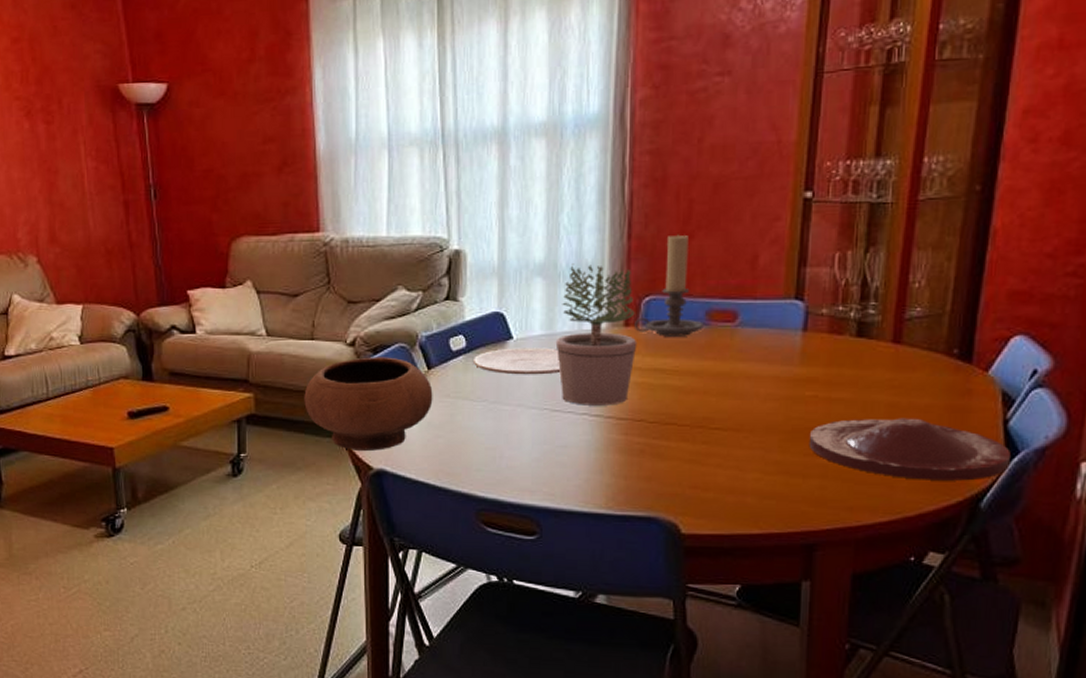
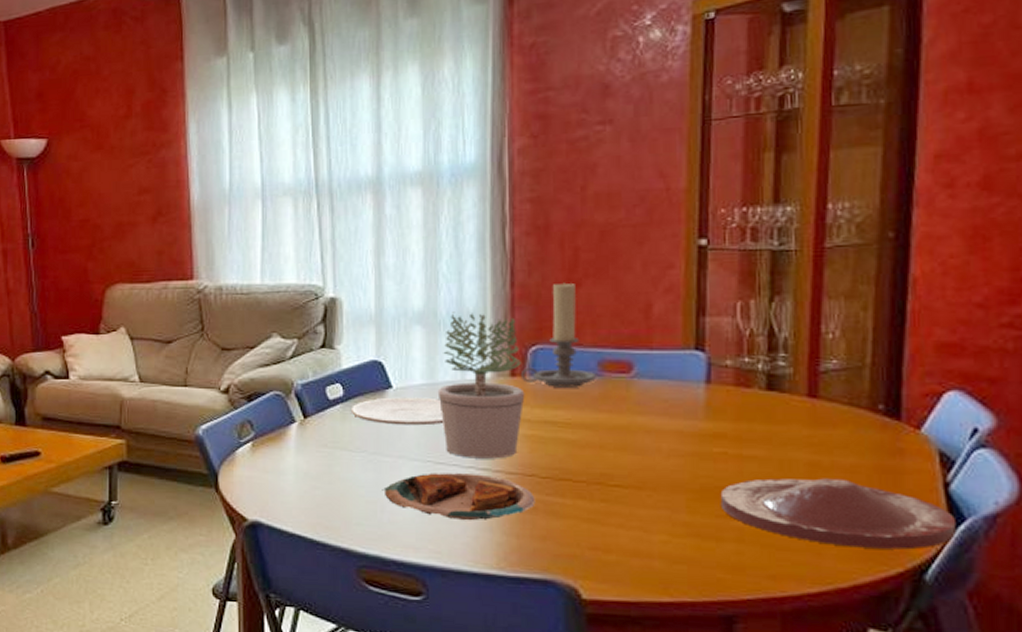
bowl: present [304,357,433,452] -> none [177,404,310,502]
plate: none [501,420,643,465] -> present [382,473,536,521]

